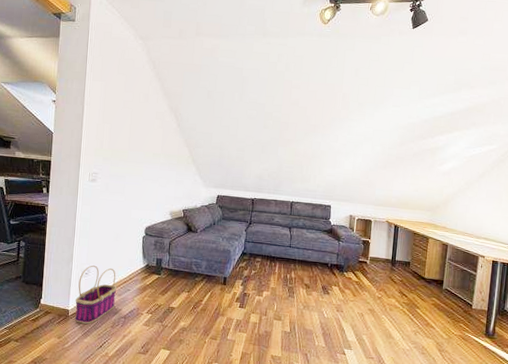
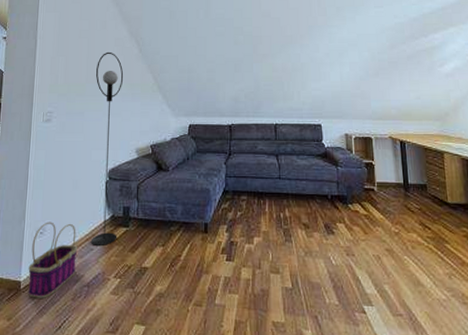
floor lamp: none [128,123,163,288] -> present [90,52,124,247]

